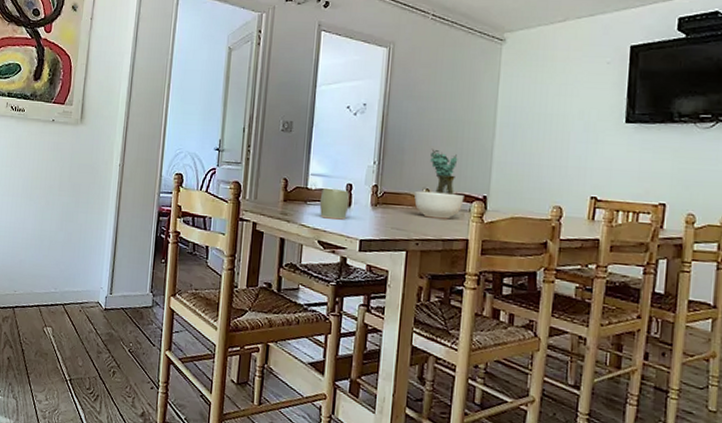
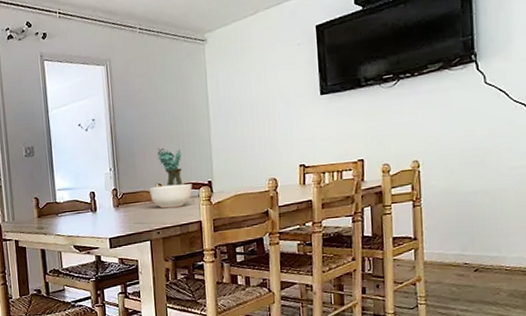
mug: present [319,189,350,220] -> none [69,198,95,226]

